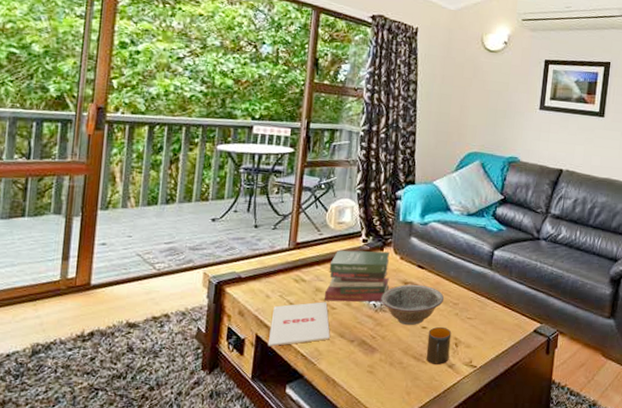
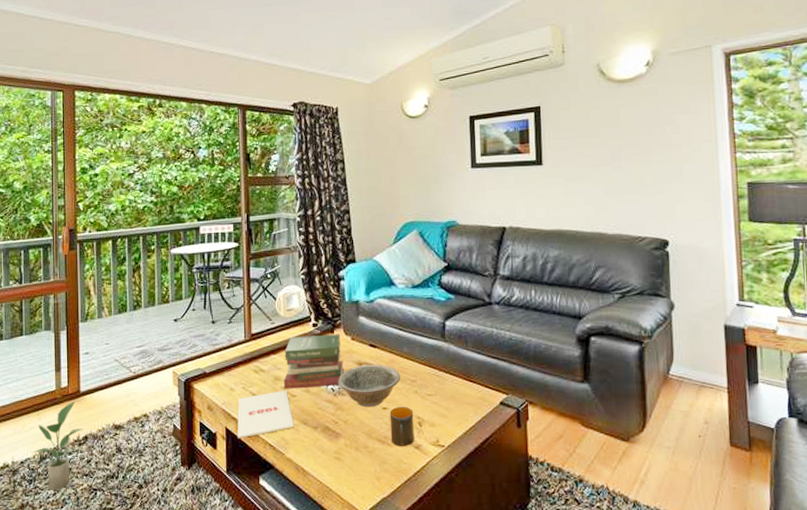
potted plant: none [22,293,91,388] -> present [32,400,84,490]

